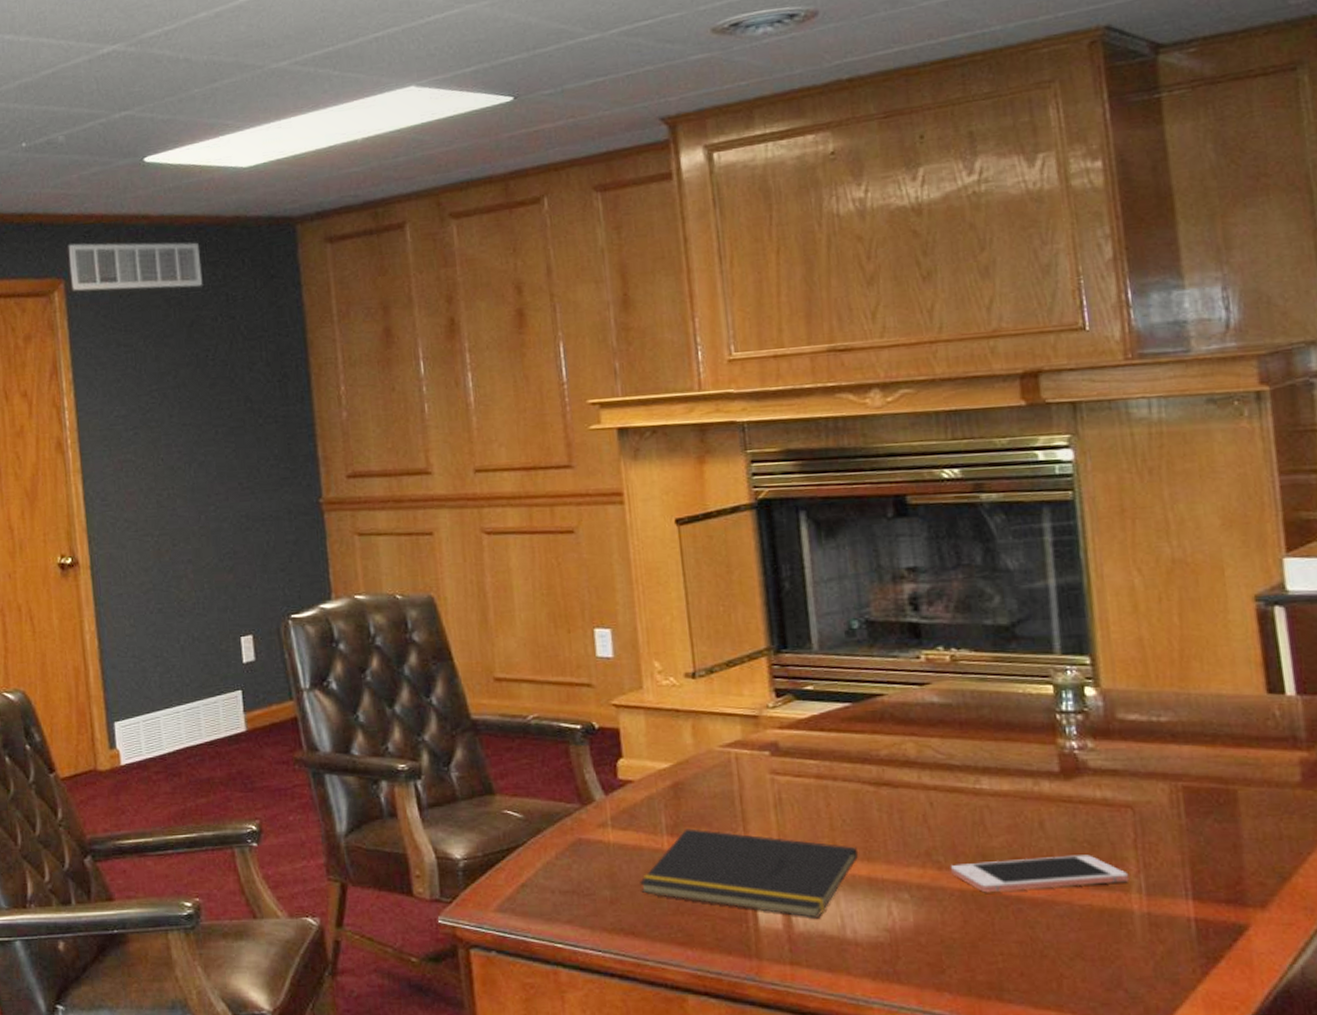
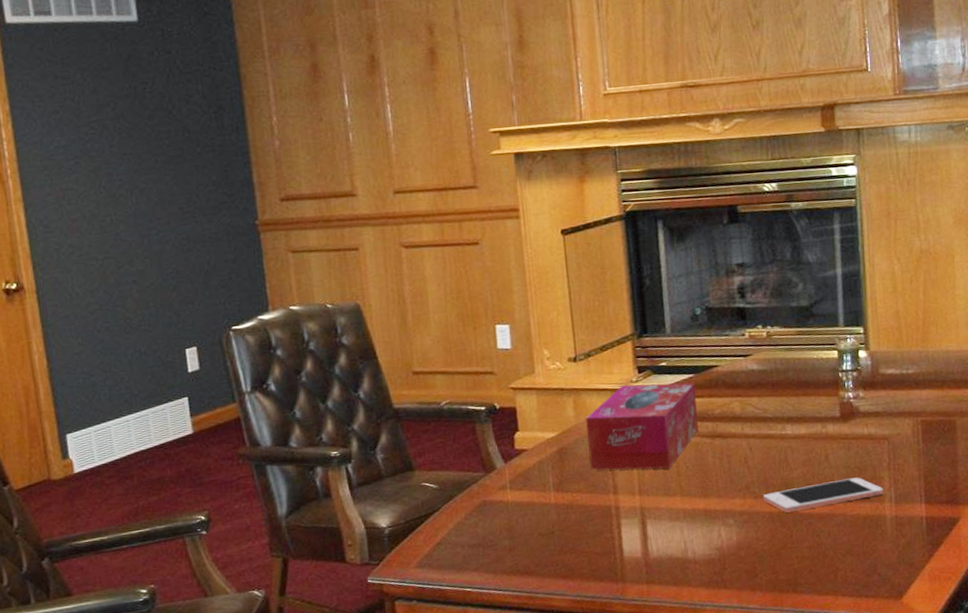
notepad: present [640,828,859,918] -> none [532,483,698,546]
tissue box: none [708,710,858,820] -> present [586,382,698,470]

